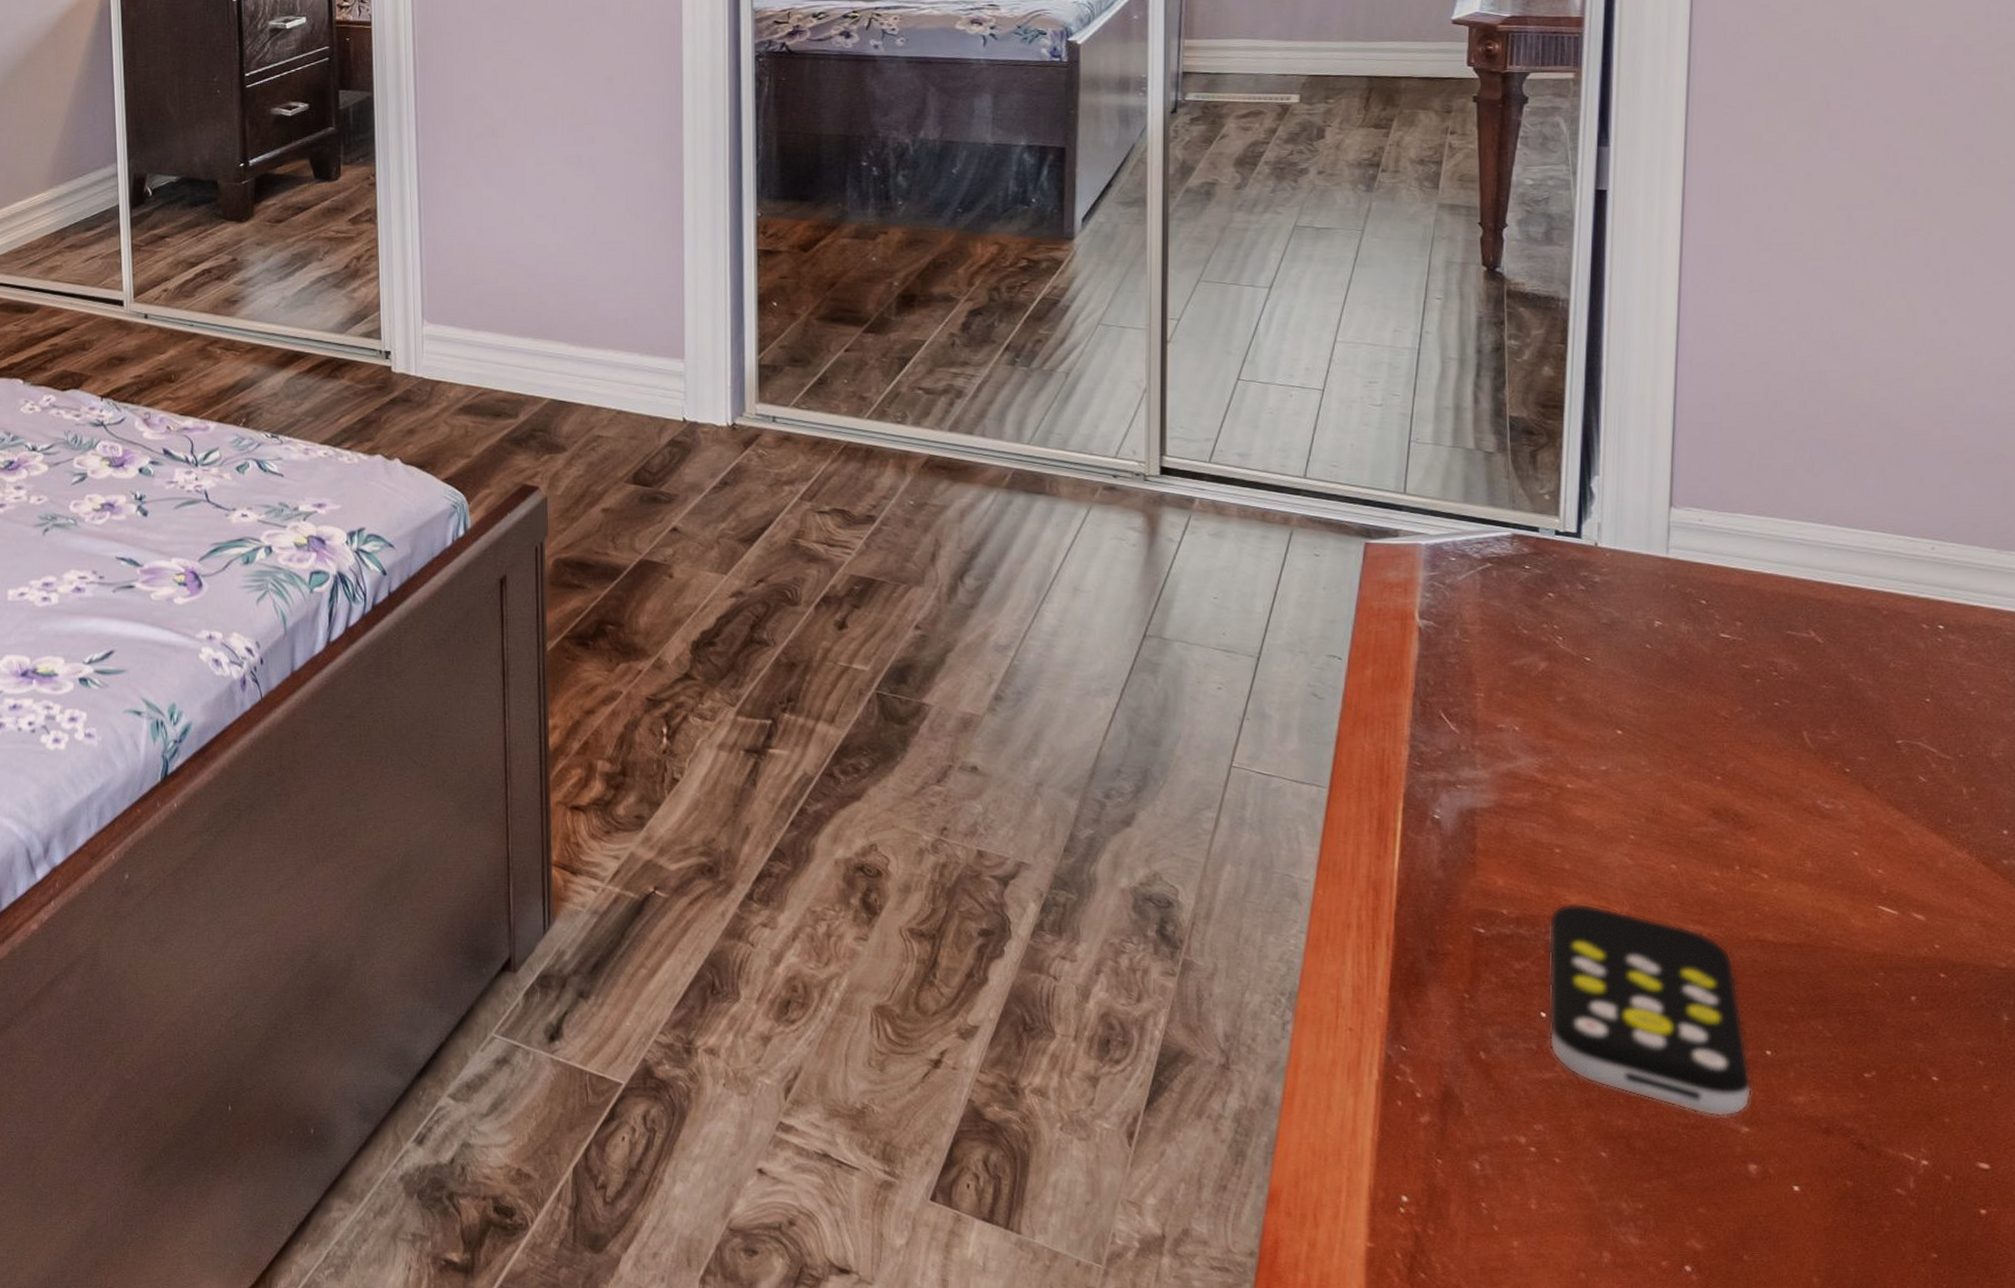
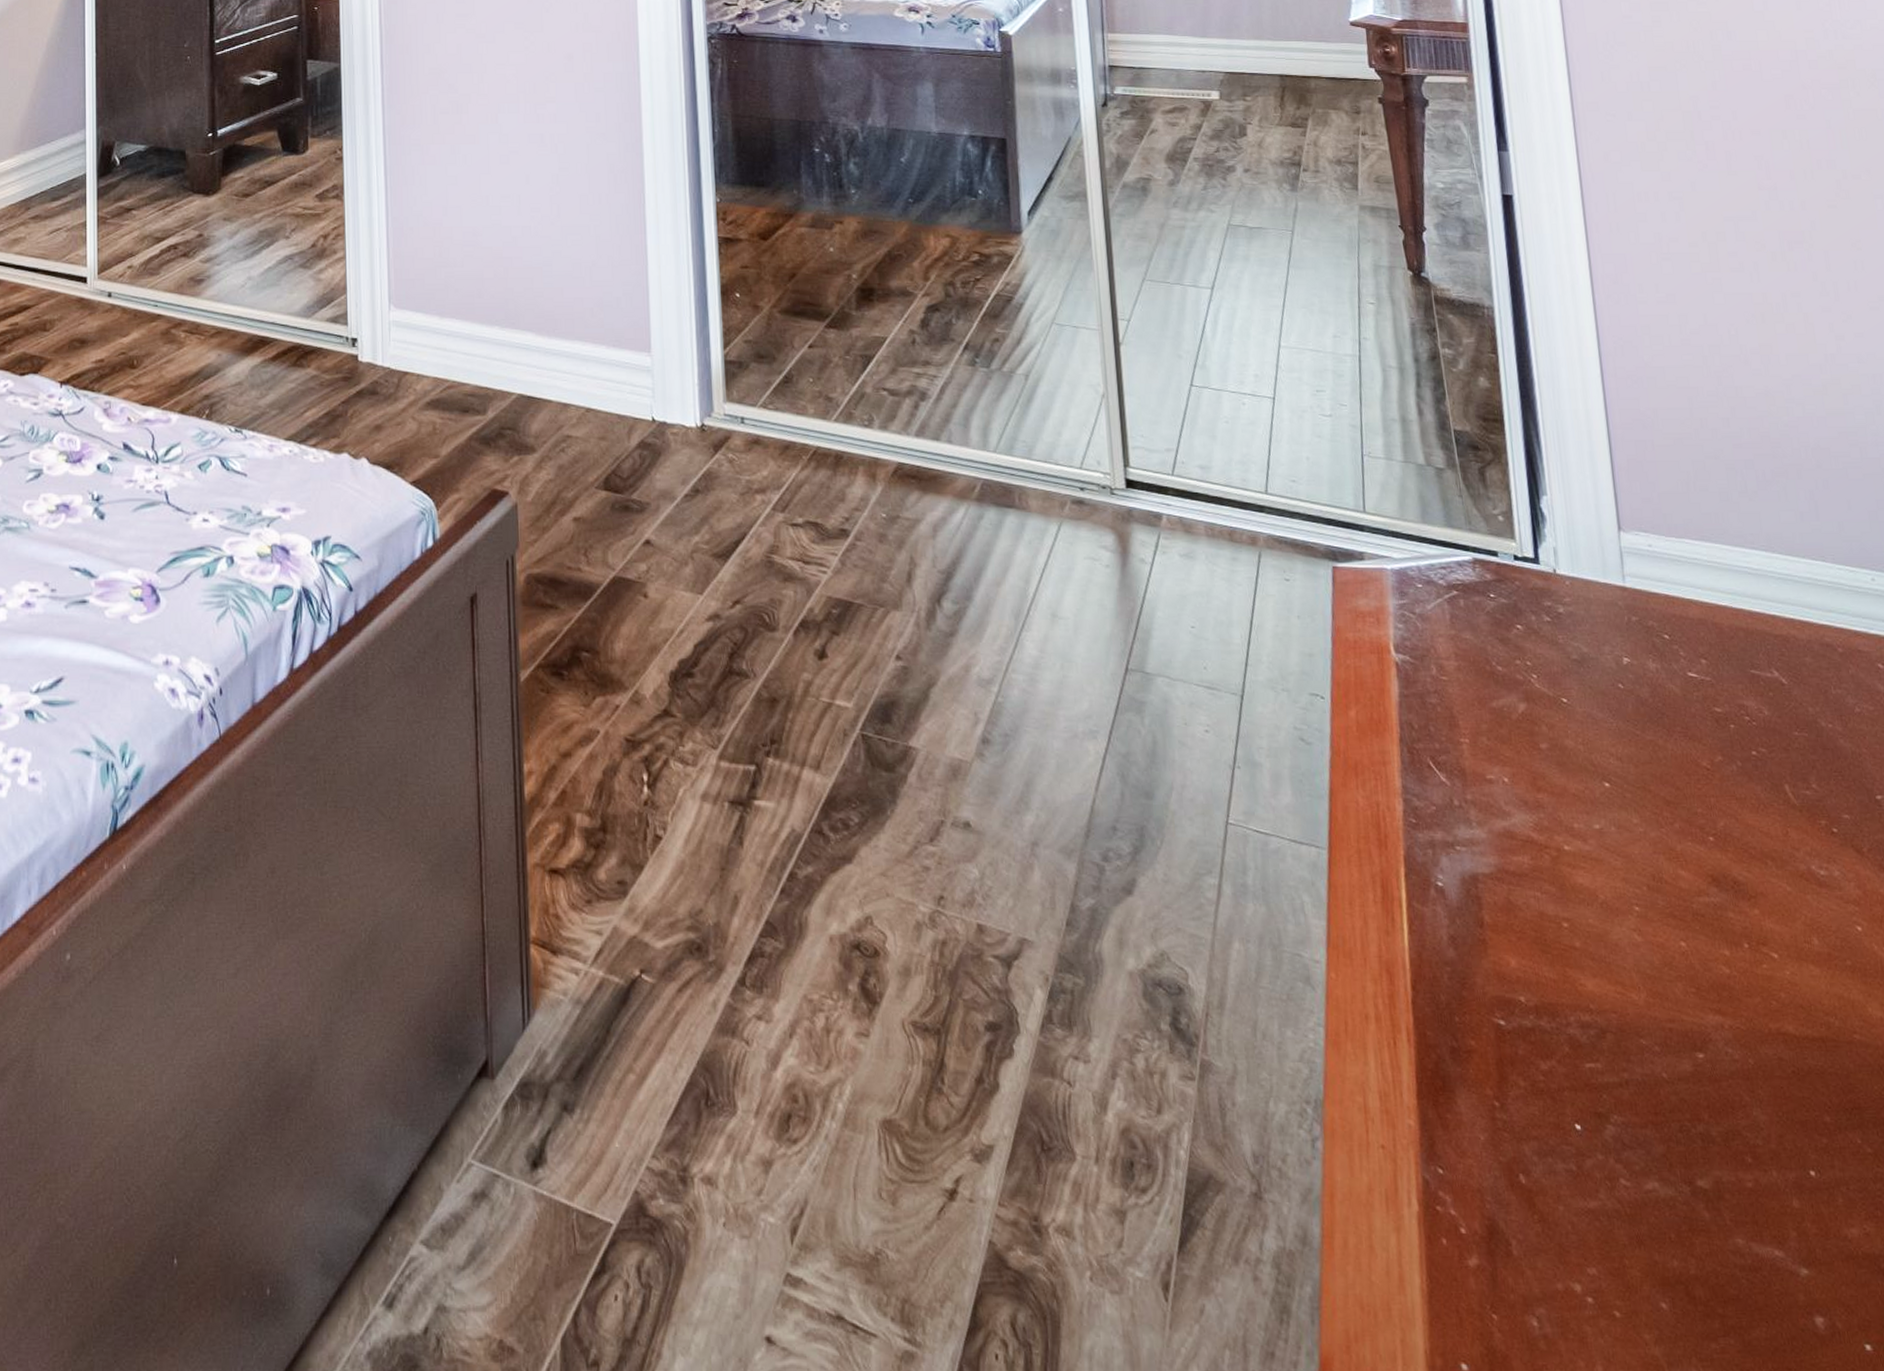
remote control: present [1548,903,1753,1117] -> none [1568,989,1804,1256]

